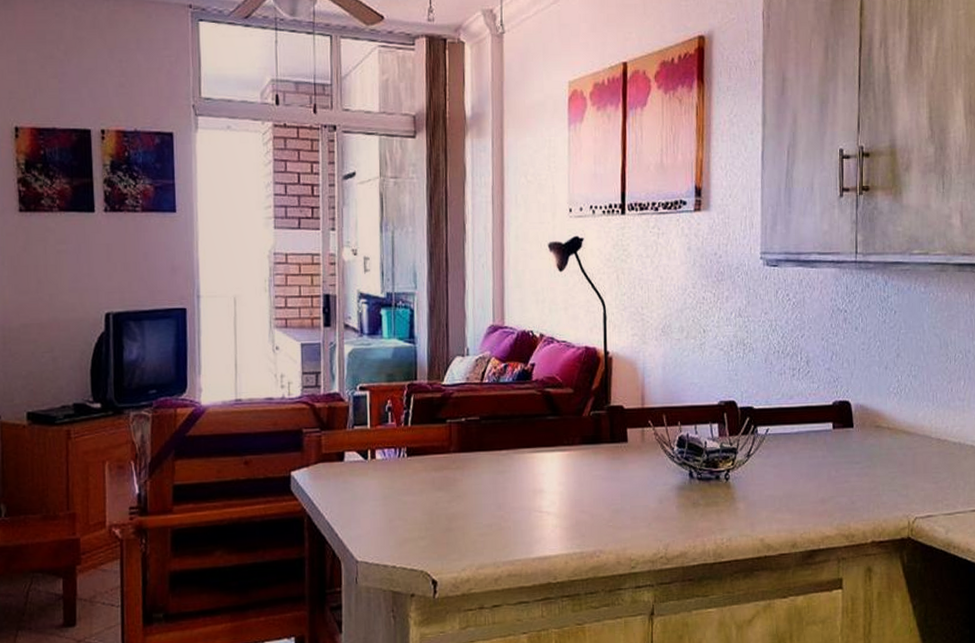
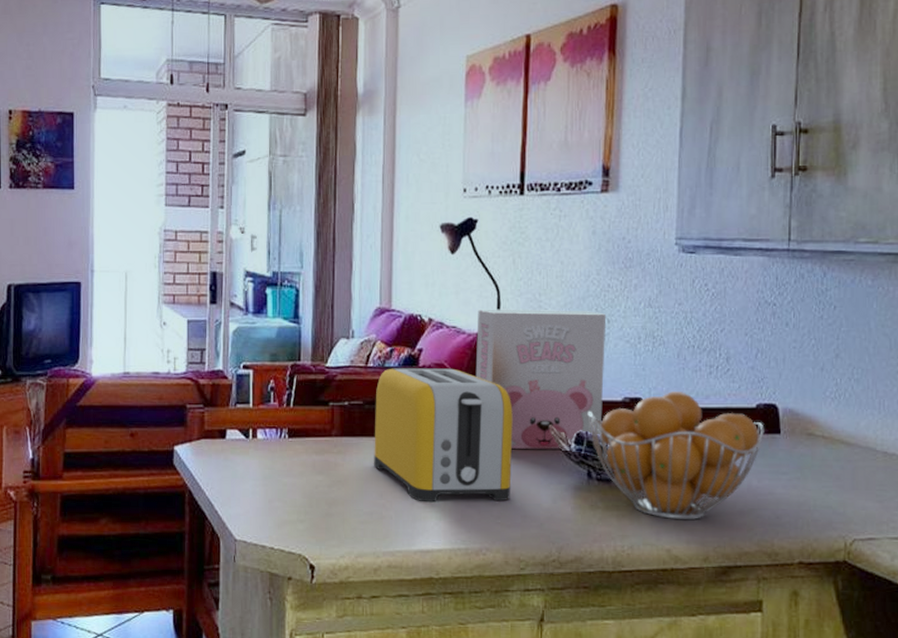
toaster: none [491,381,621,511] -> present [374,368,513,503]
cereal box: none [585,322,702,456] -> present [475,309,607,450]
fruit basket: none [688,393,840,511] -> present [587,391,765,521]

